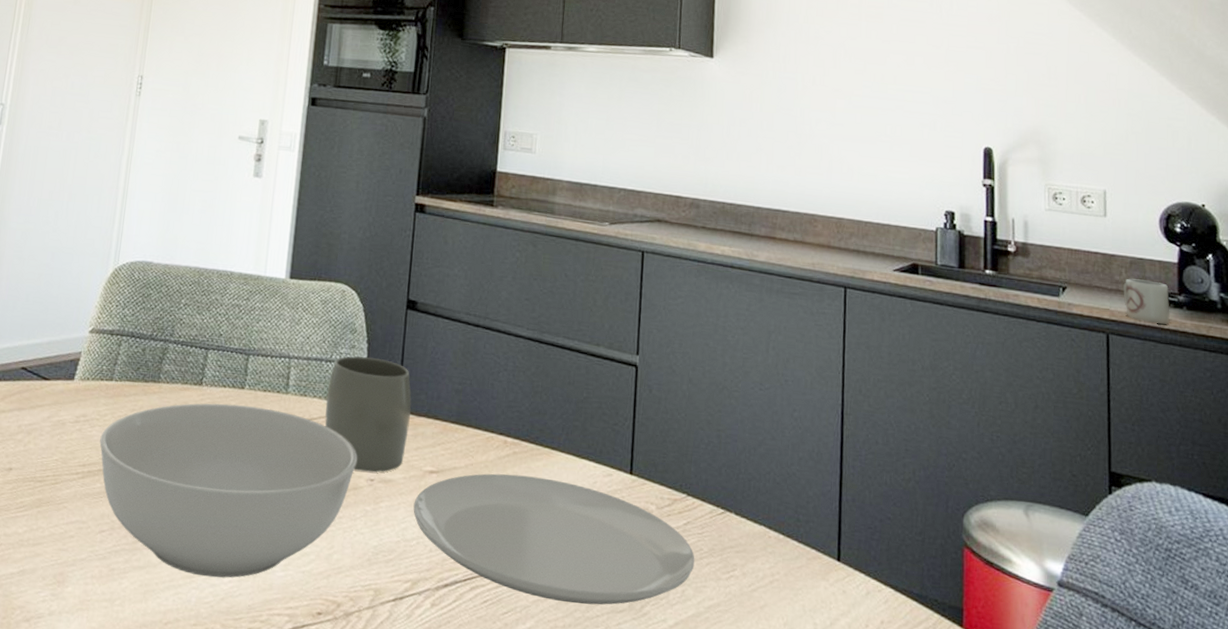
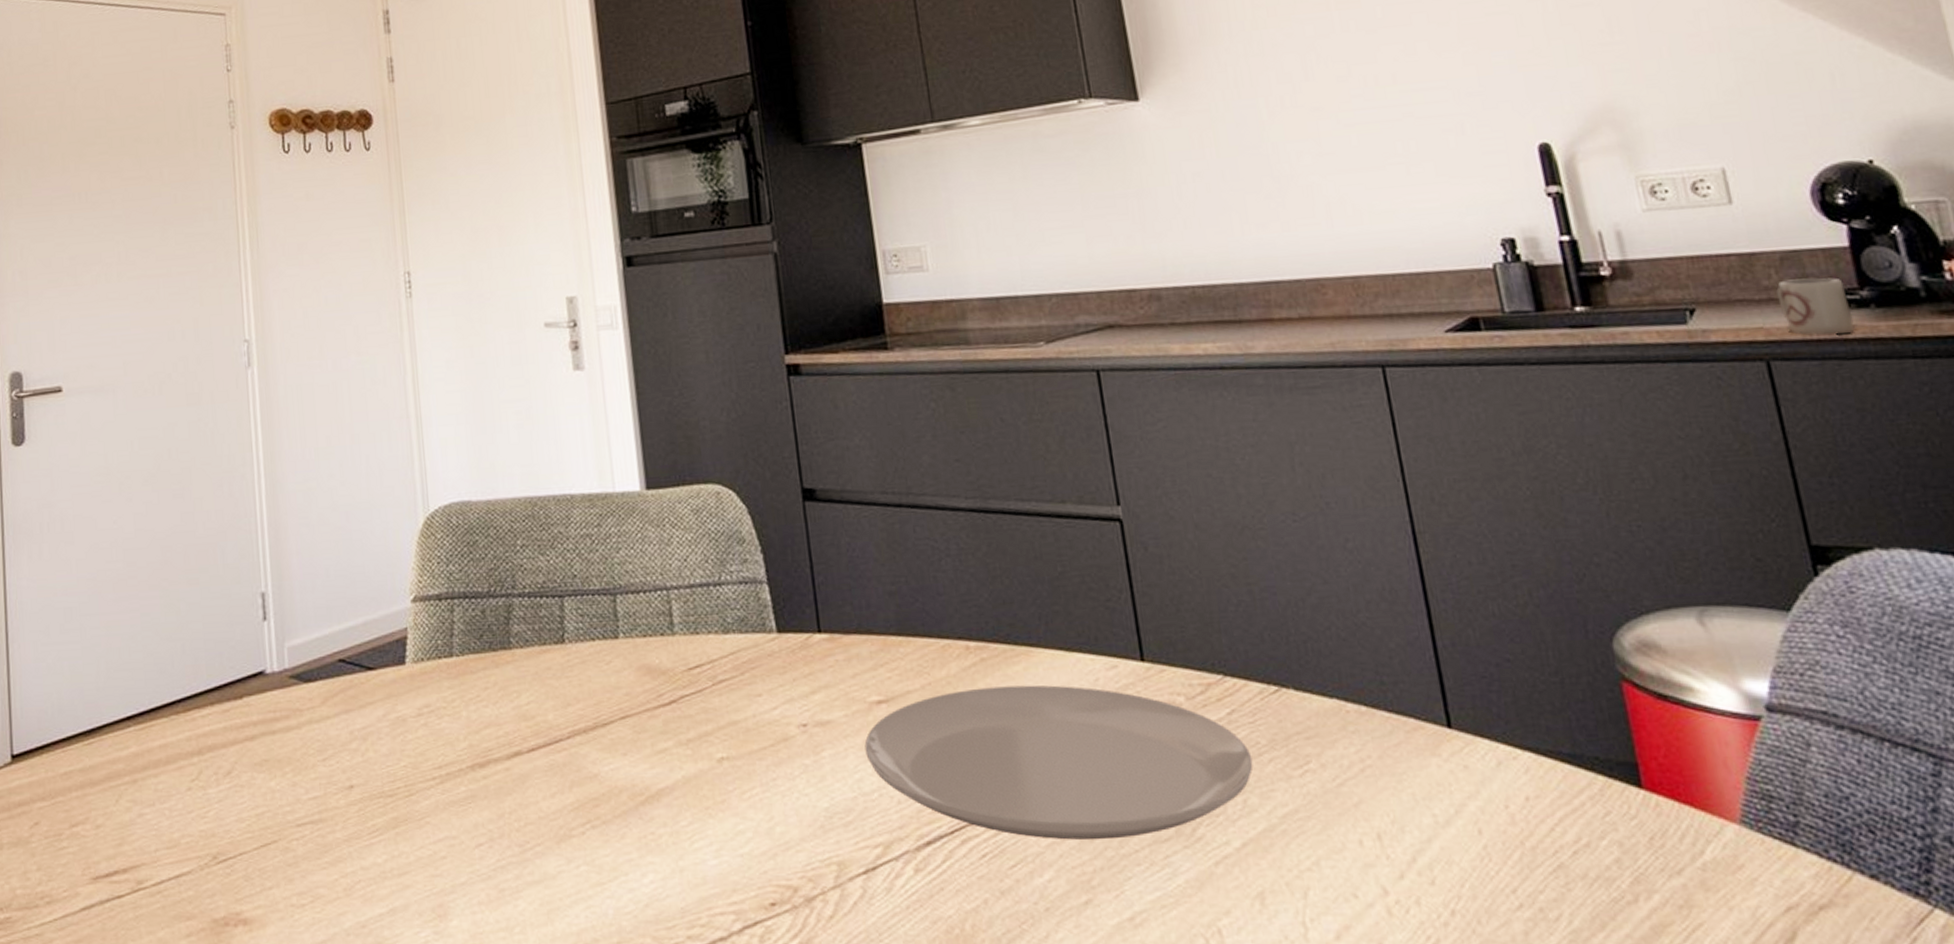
bowl: present [99,403,358,578] -> none [452,657,781,881]
mug: present [325,356,412,472] -> none [723,569,840,716]

